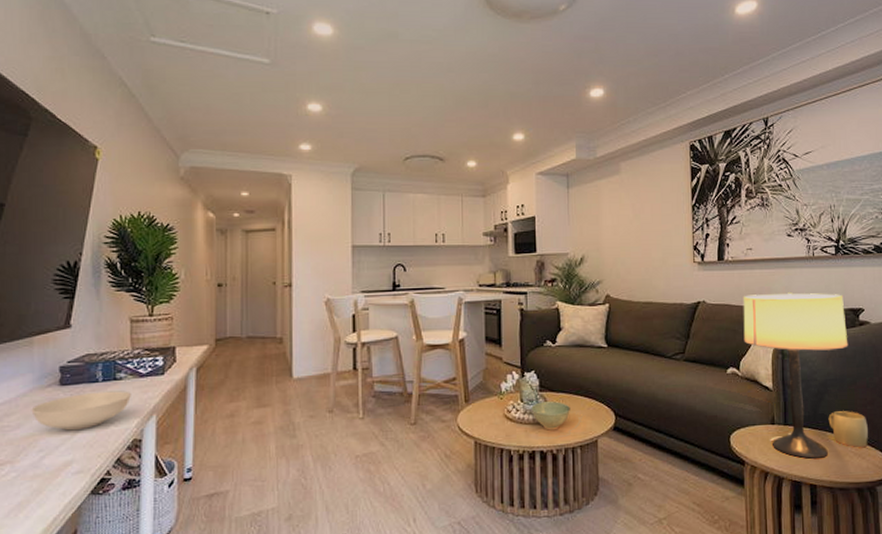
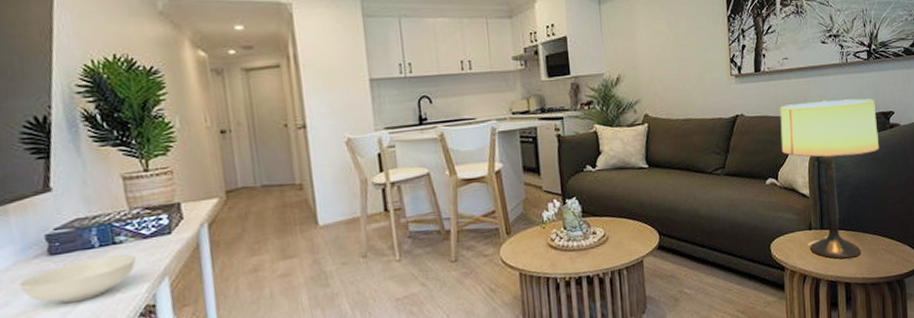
bowl: present [531,401,570,431] -> none [574,226,615,255]
mug: present [828,411,868,448] -> none [861,211,897,245]

